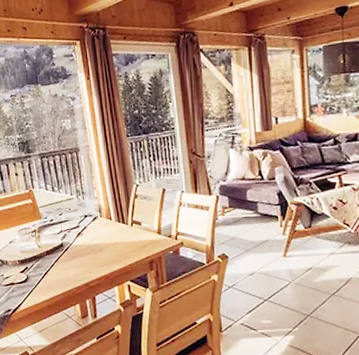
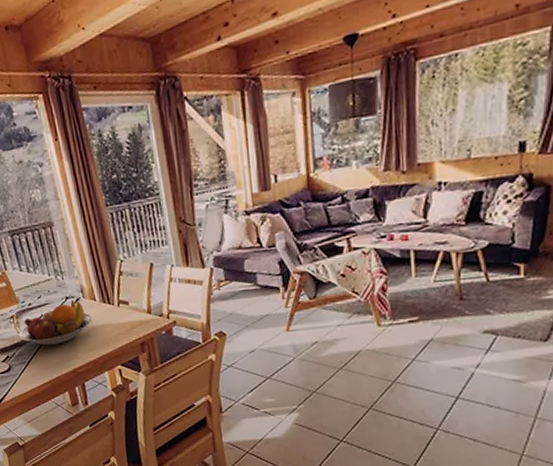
fruit bowl: none [38,218,108,259] -> present [18,299,93,346]

